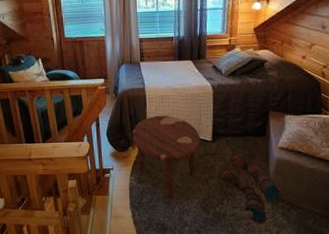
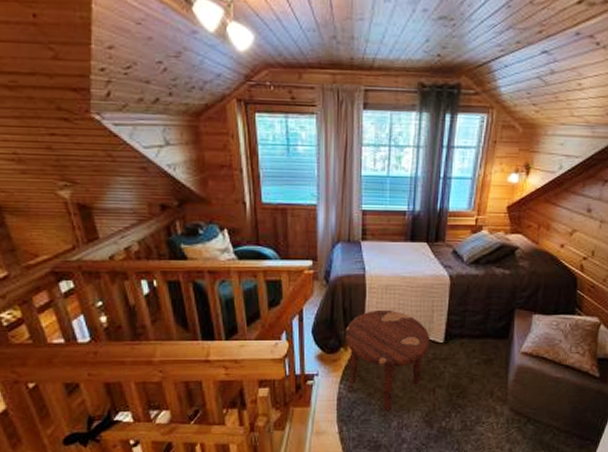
boots: present [219,153,282,224] -> none [449,358,520,440]

